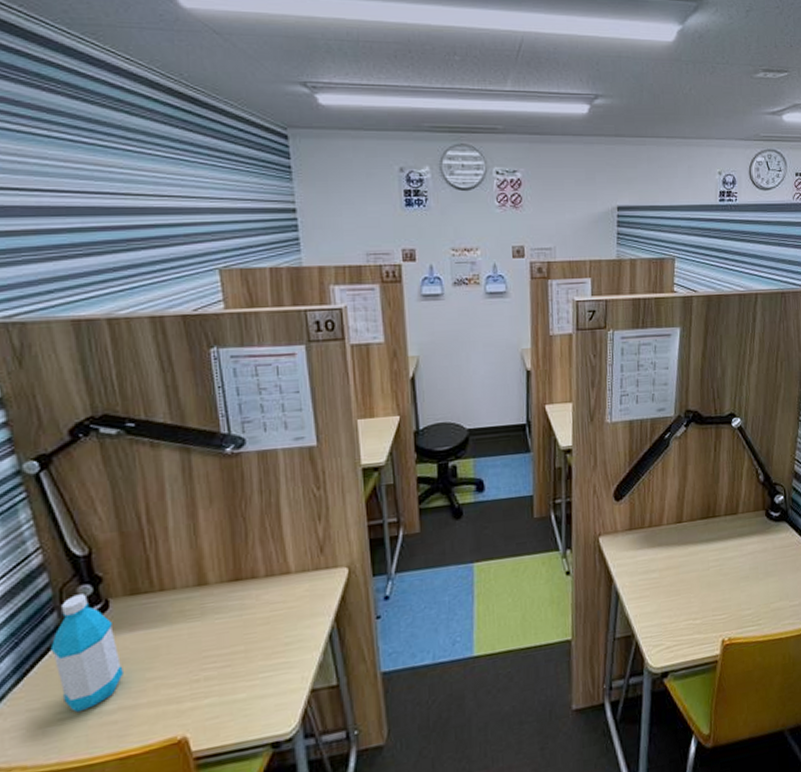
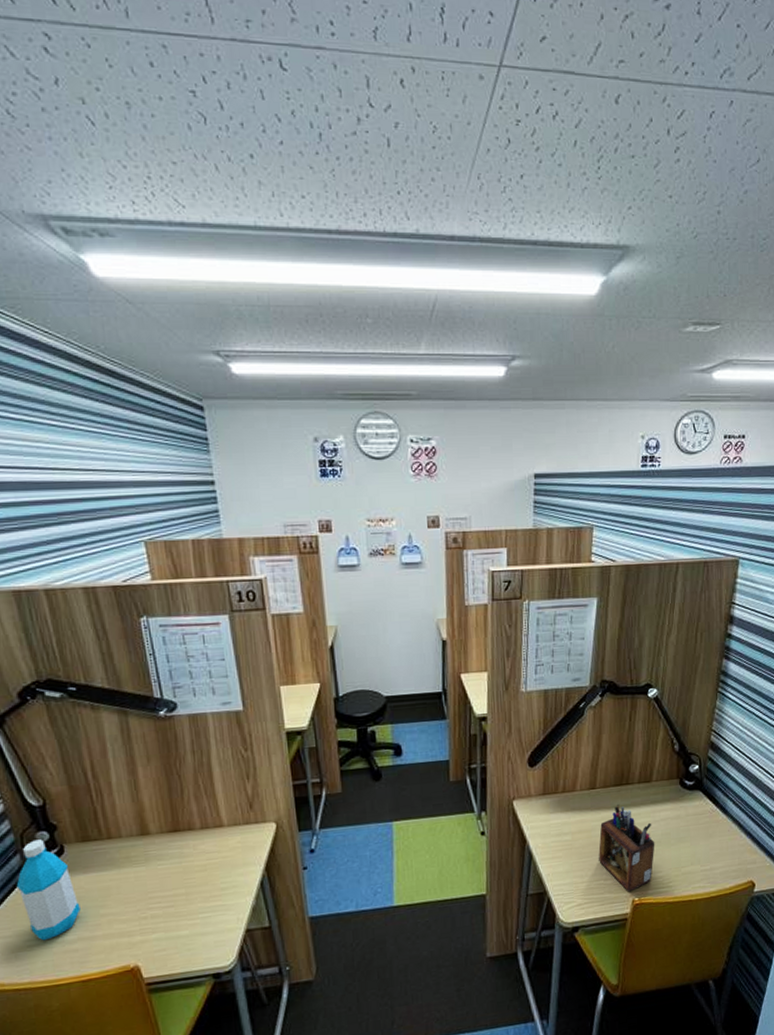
desk organizer: none [687,537,744,632] -> present [598,803,655,892]

